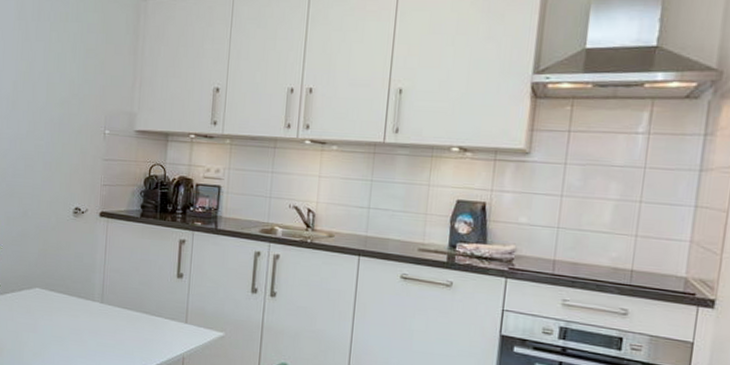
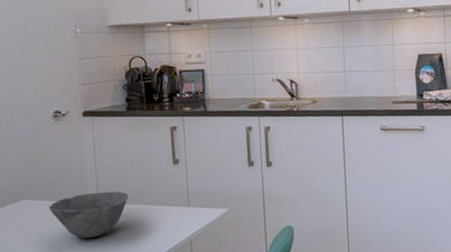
bowl: none [57,292,131,337] -> present [48,191,129,239]

